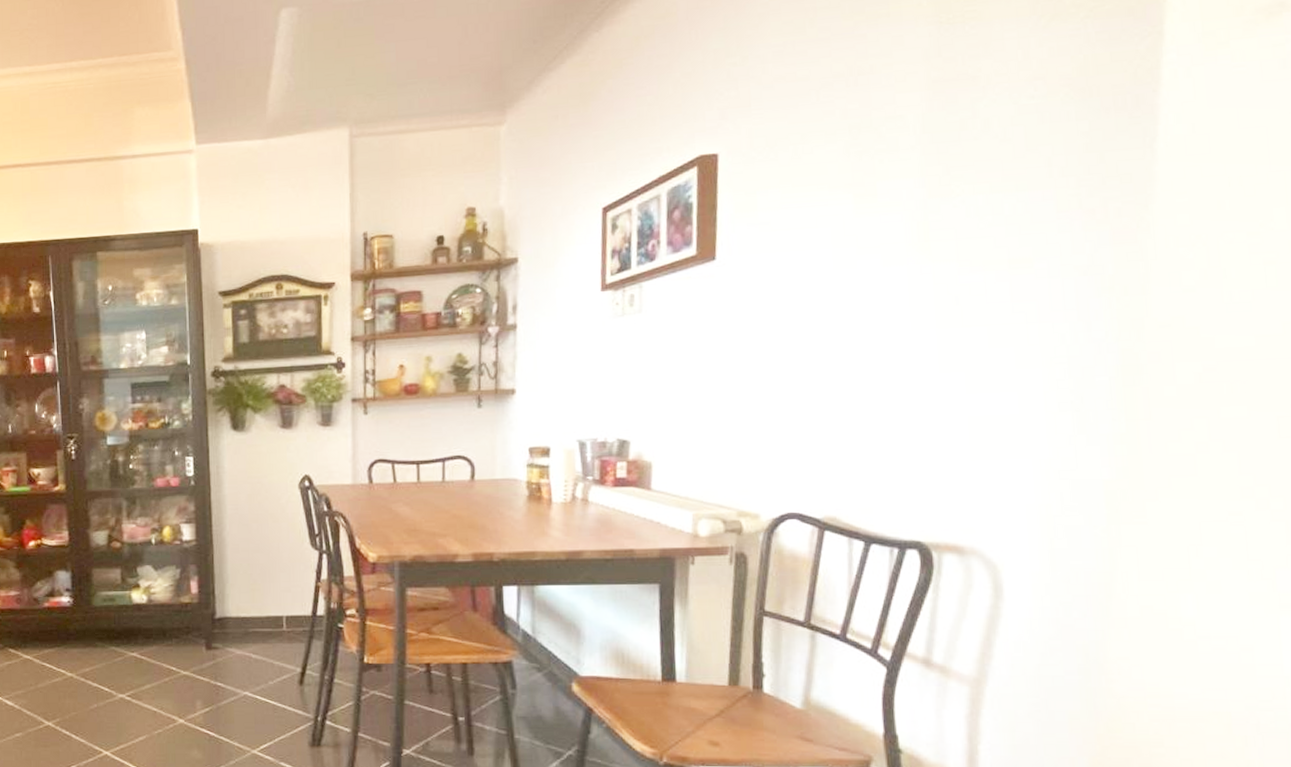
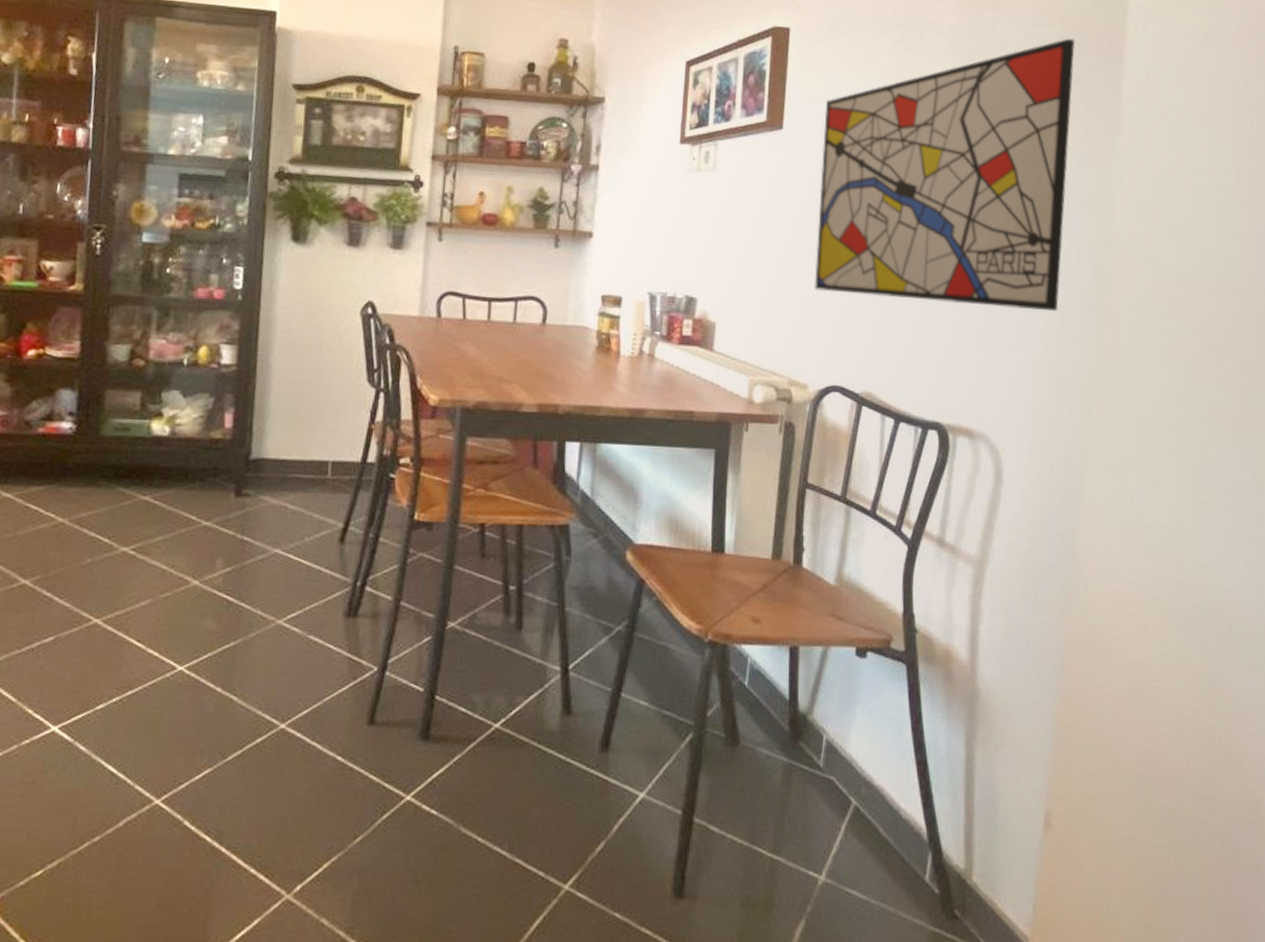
wall art: none [761,102,1088,420] -> present [815,38,1076,312]

